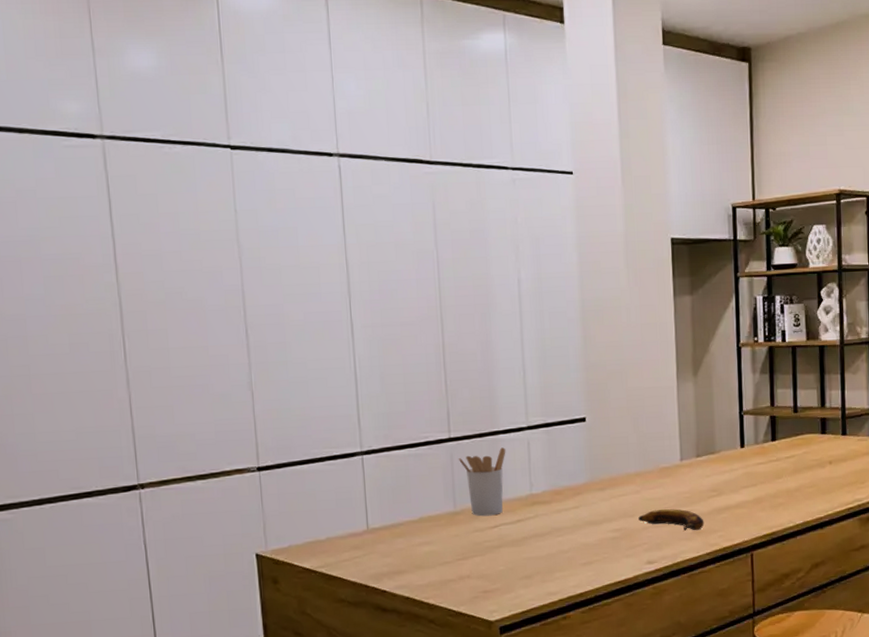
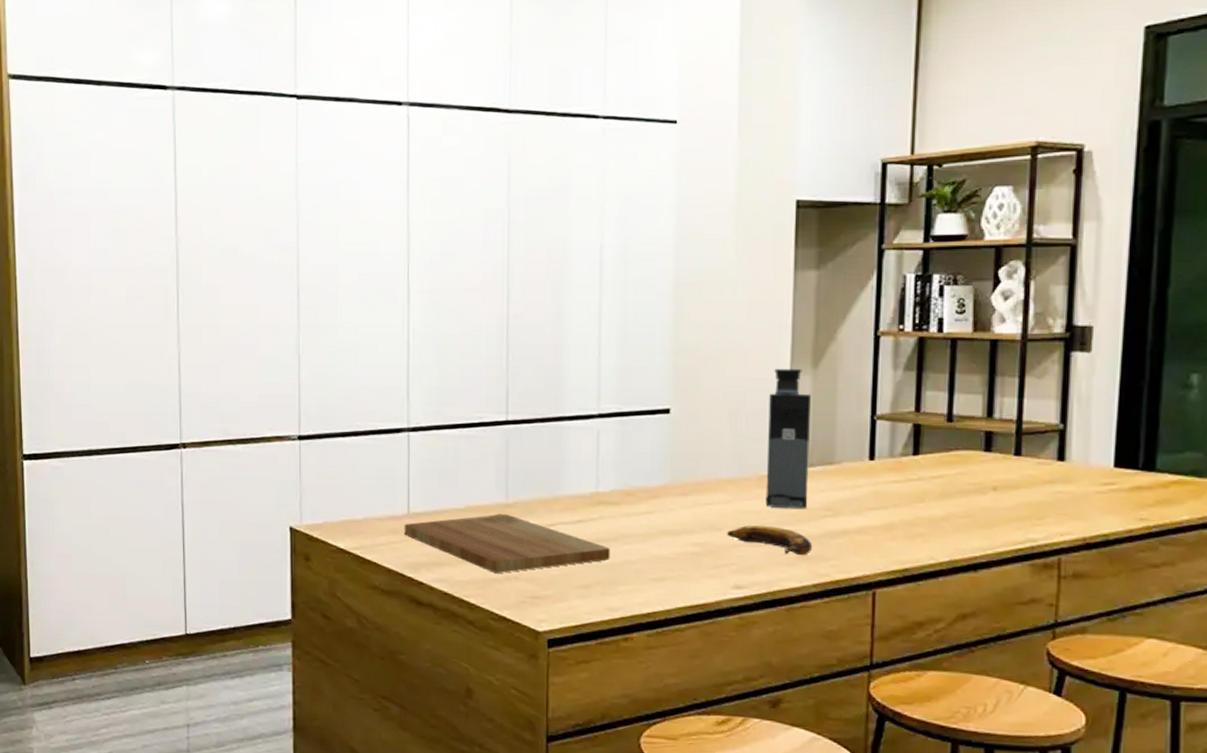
cutting board: none [364,521,546,574] -> present [404,514,610,573]
utensil holder: present [459,447,506,517] -> none [516,436,571,513]
coffee maker: none [662,377,698,493] -> present [765,368,811,508]

